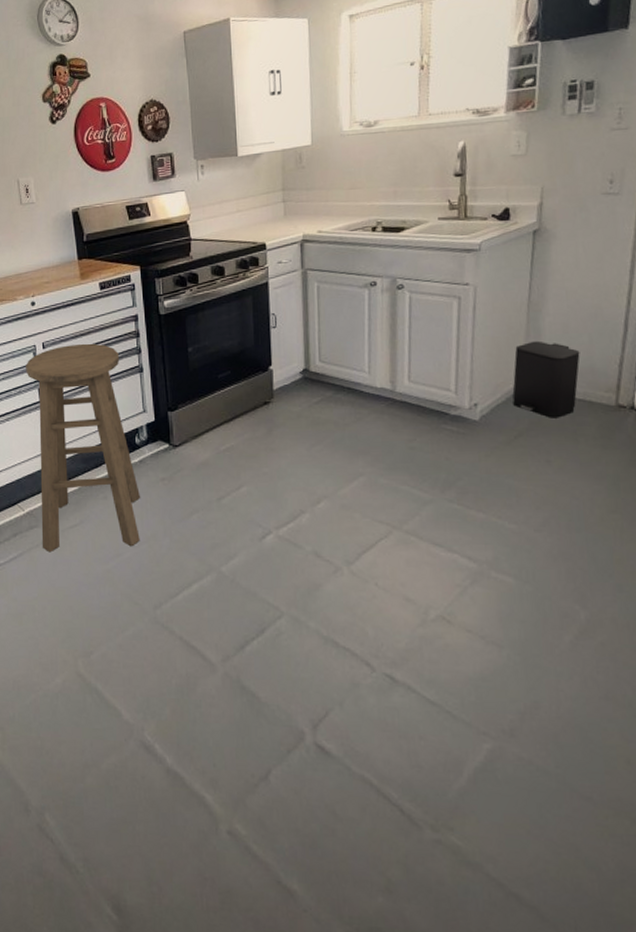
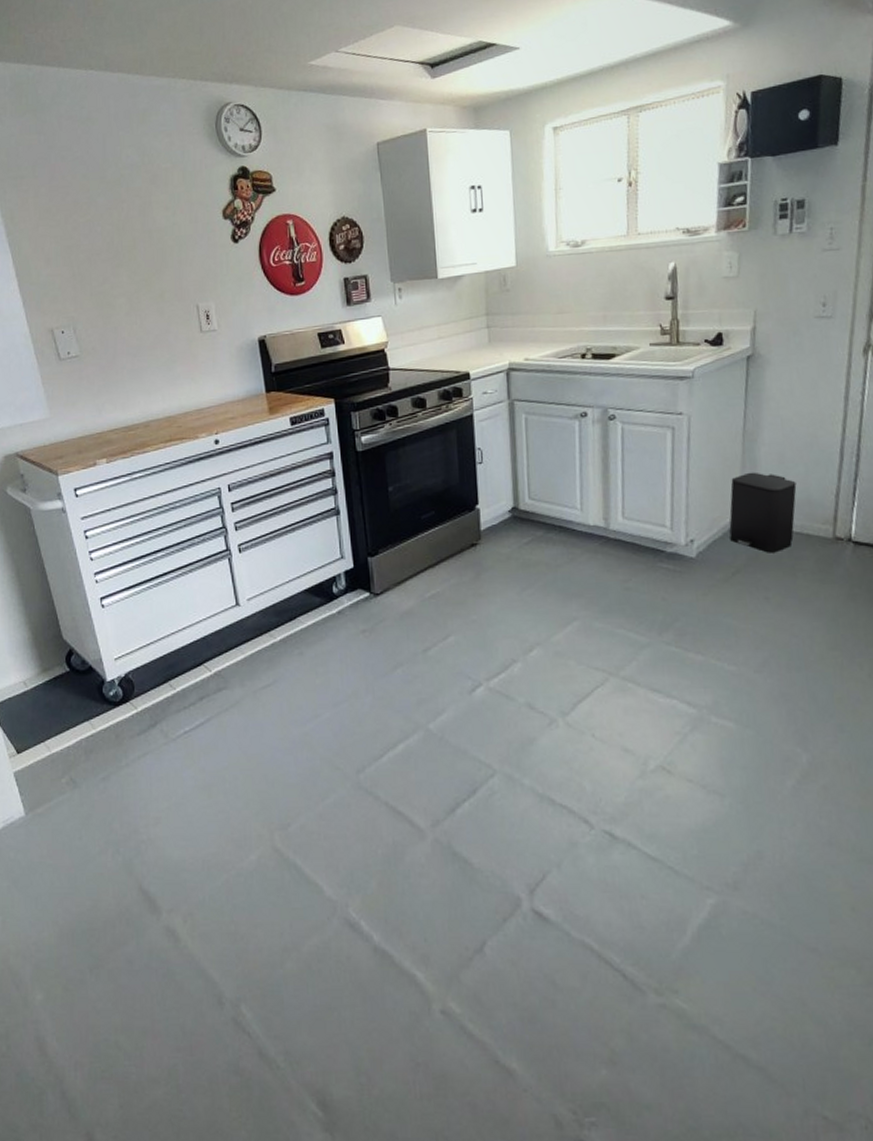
bar stool: present [26,343,141,553] -> none [210,484,340,717]

